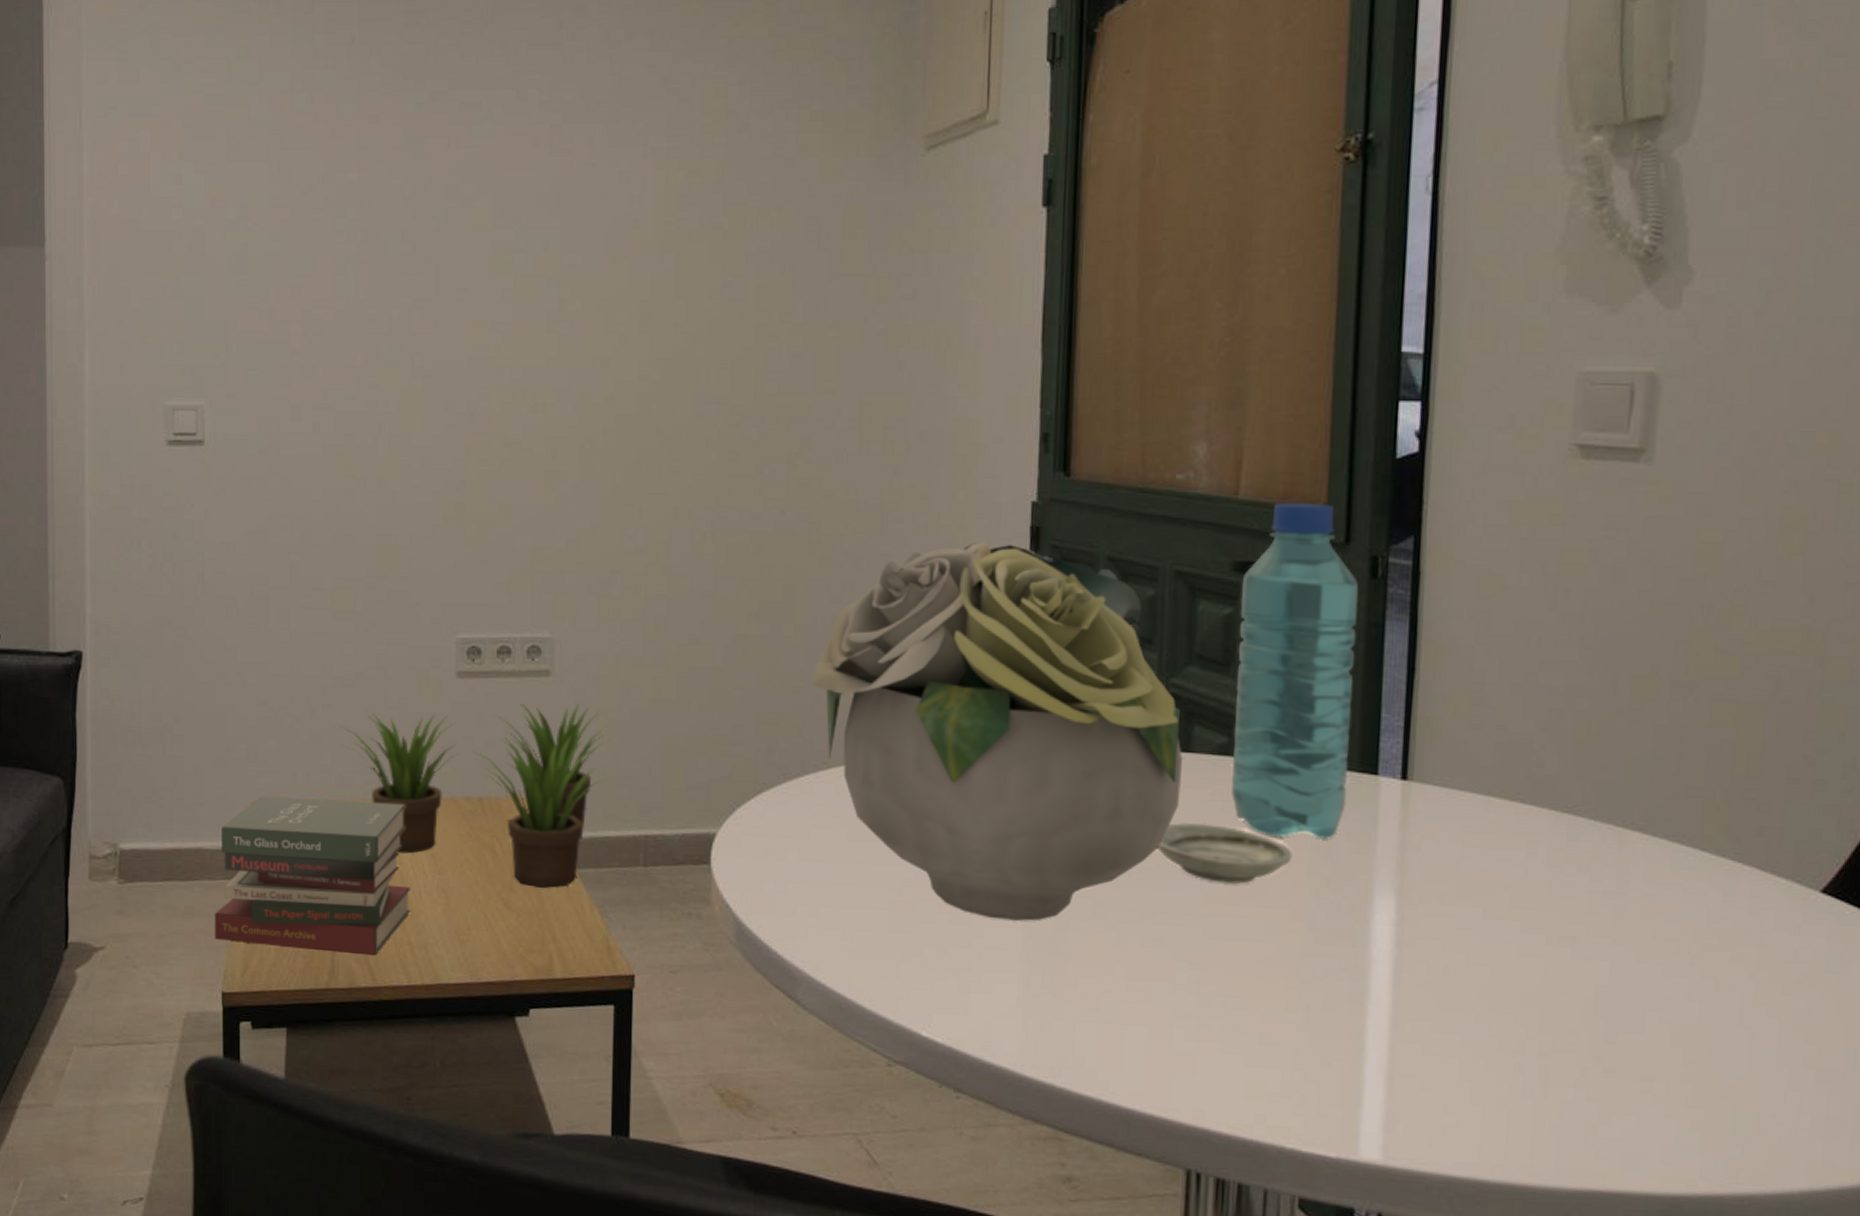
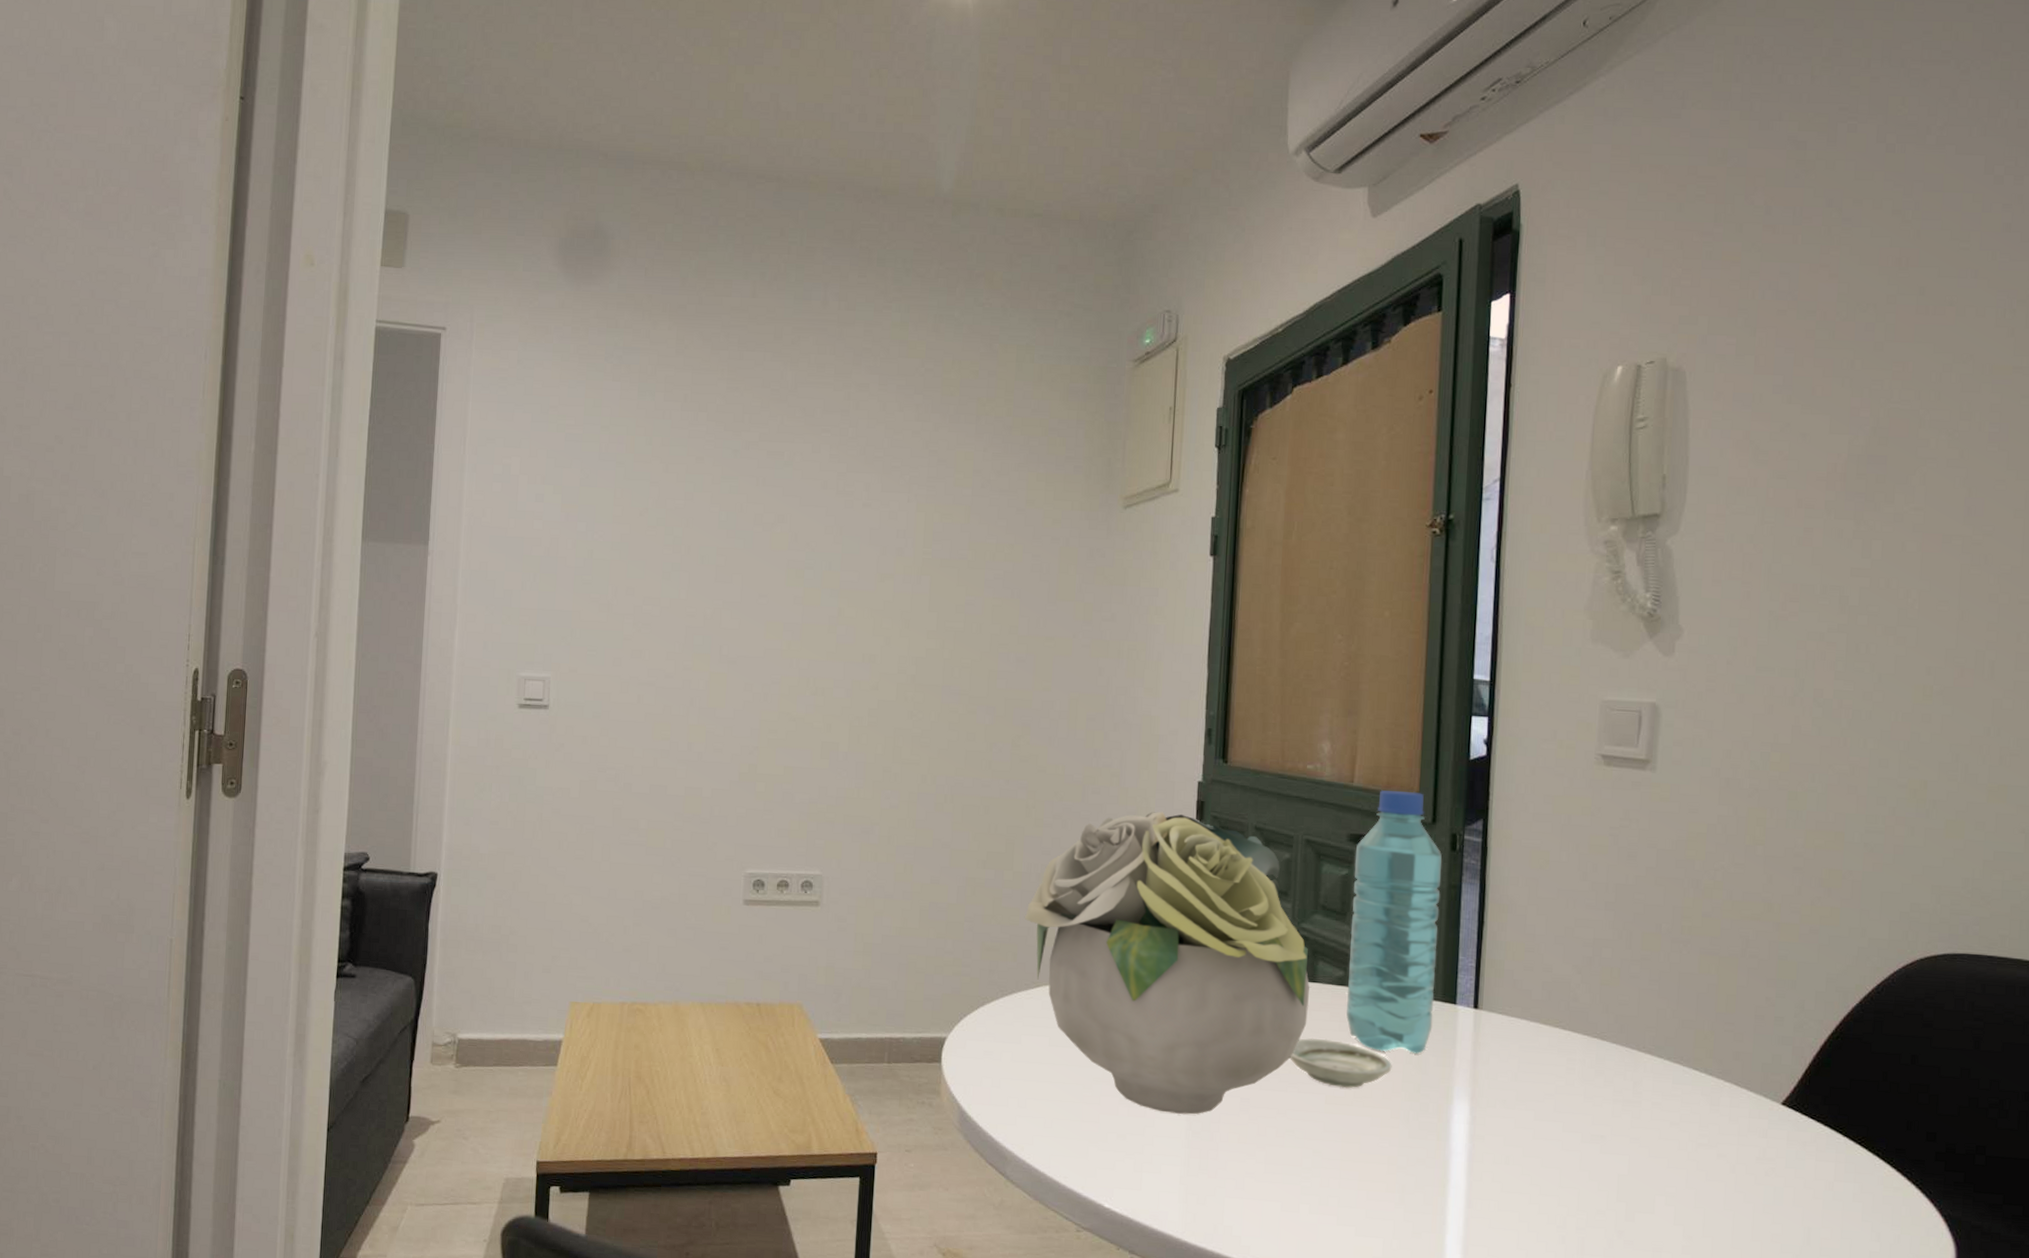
books: present [214,795,411,956] -> none [532,997,699,1133]
plant: present [339,703,611,888] -> none [646,927,866,1080]

